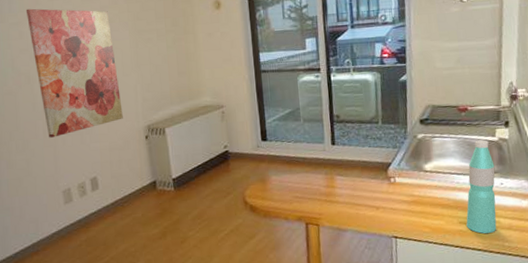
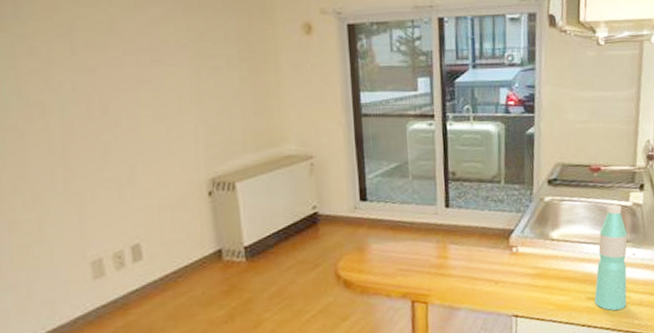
wall art: present [25,8,123,138] -> none [39,16,178,192]

